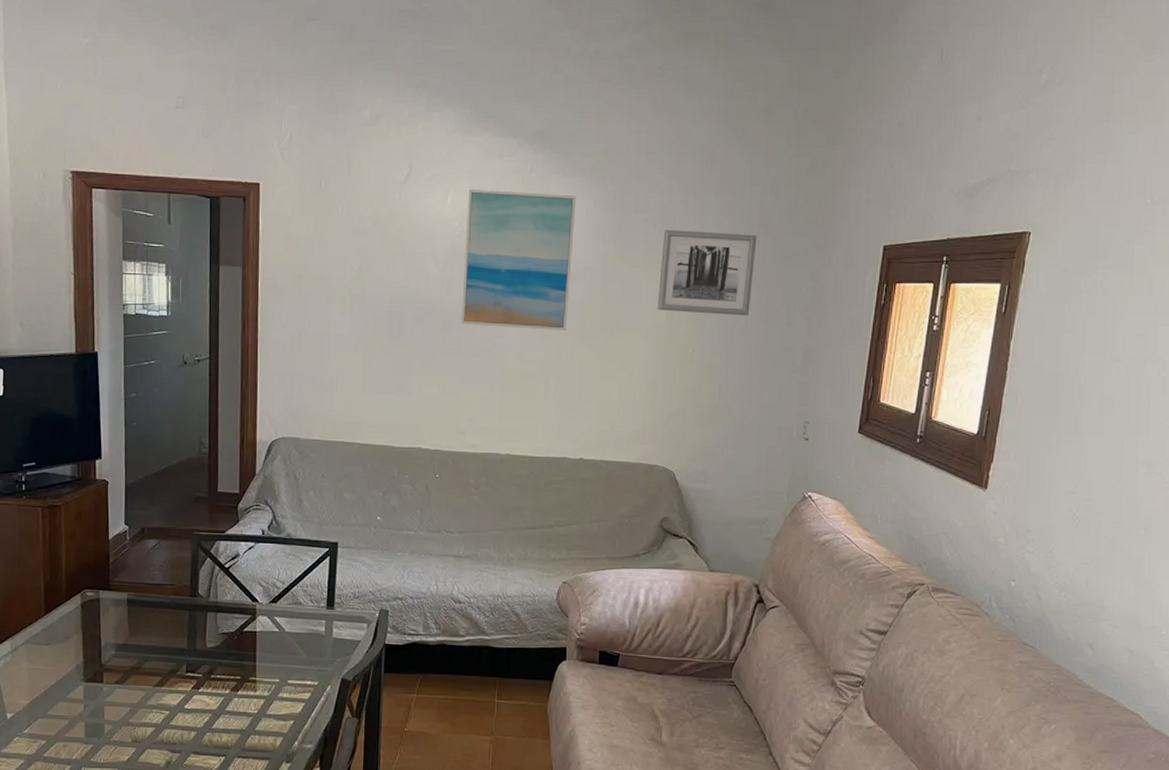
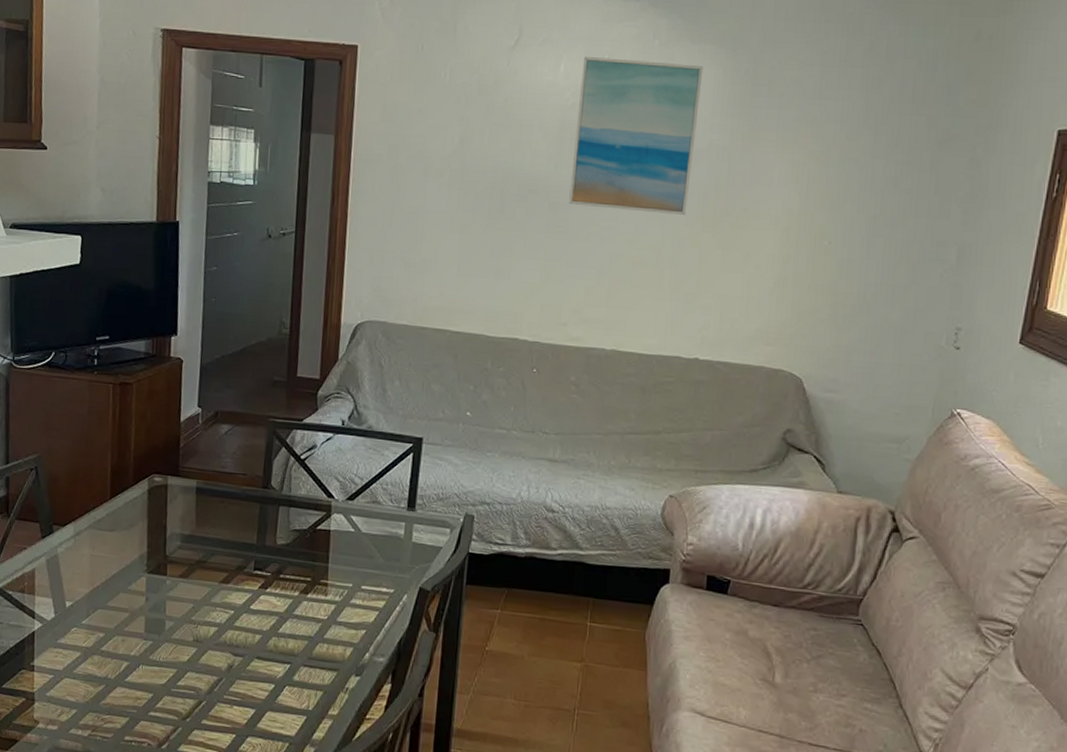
wall art: present [657,230,757,316] -> none [790,106,909,206]

